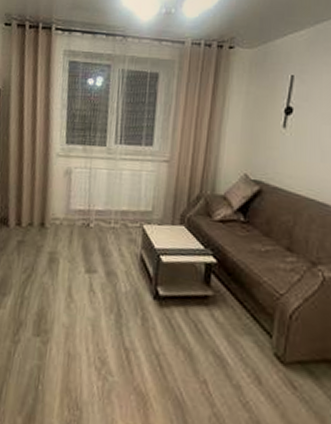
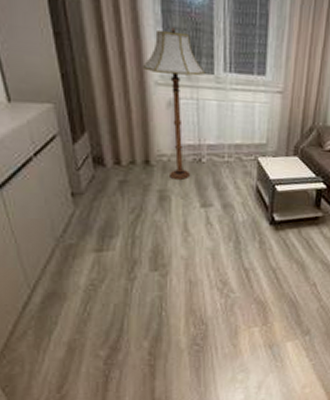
floor lamp: none [48,109,99,243] -> present [142,27,206,180]

